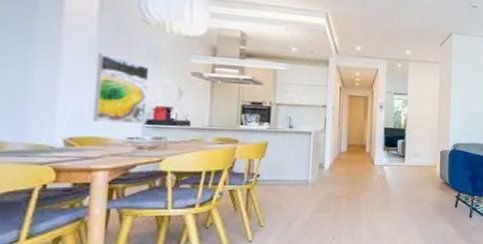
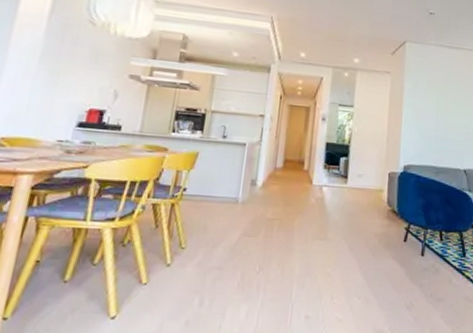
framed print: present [93,53,150,123] -> none [27,53,89,126]

